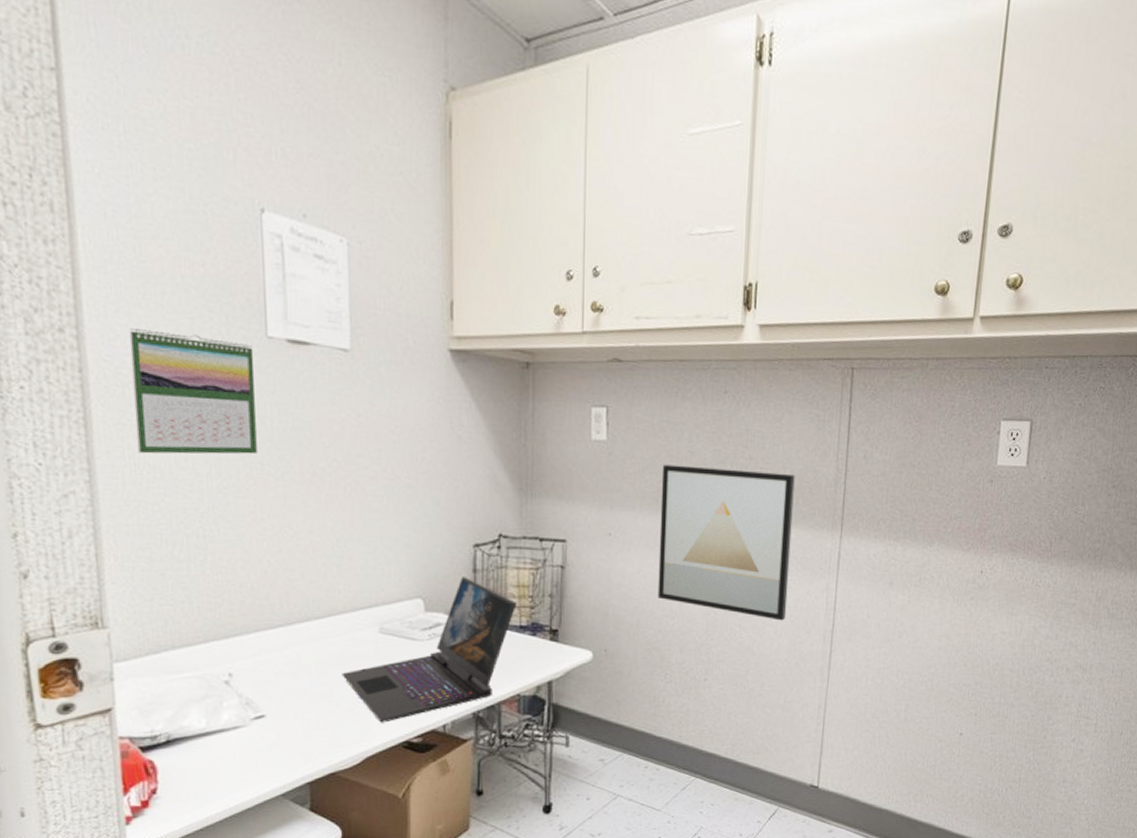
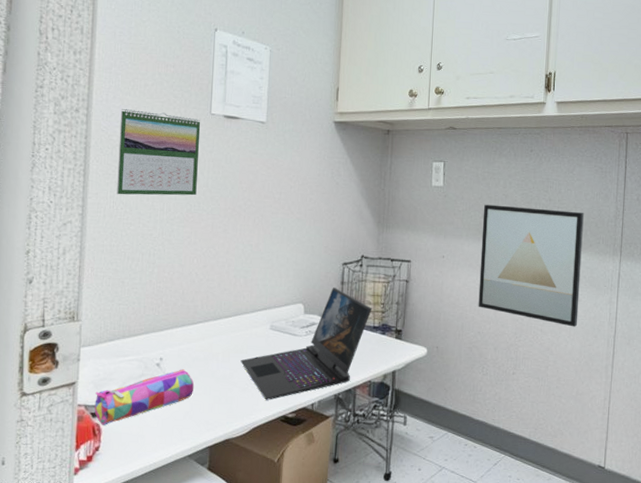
pencil case: none [142,687,280,762] -> present [94,369,194,425]

